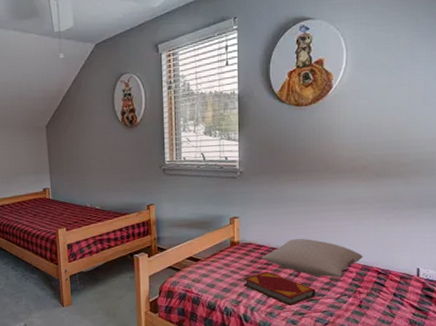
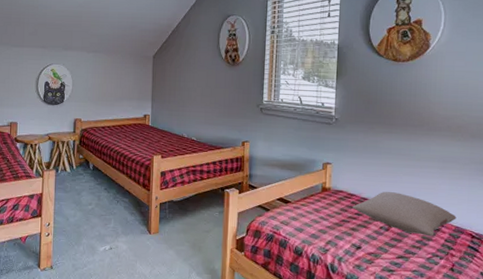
hardback book: present [243,271,315,306] -> none [332,221,406,260]

